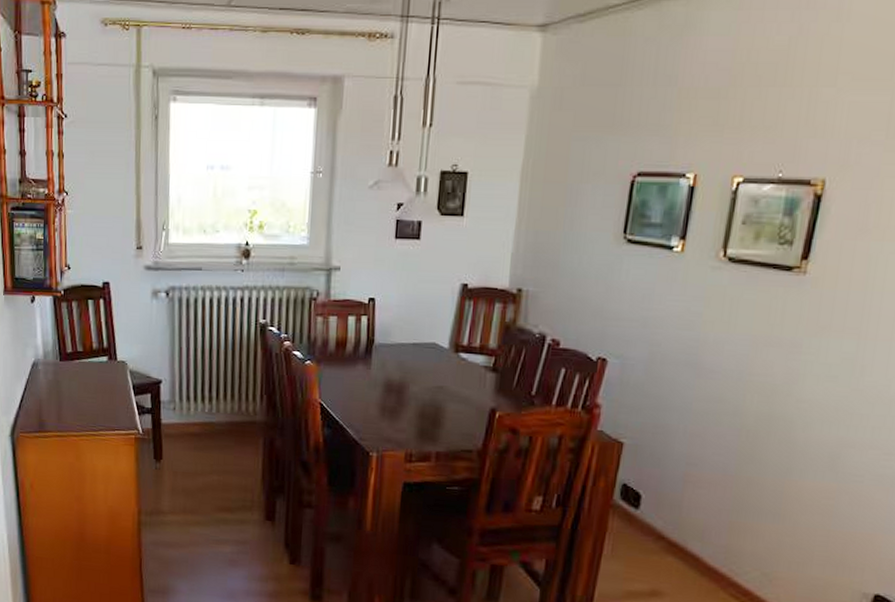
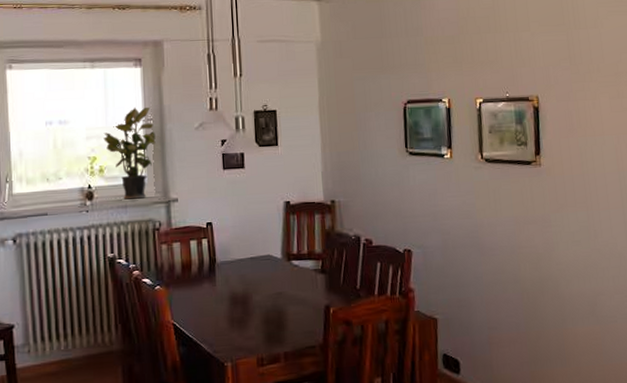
potted plant: none [266,156,324,264] -> present [103,107,156,200]

